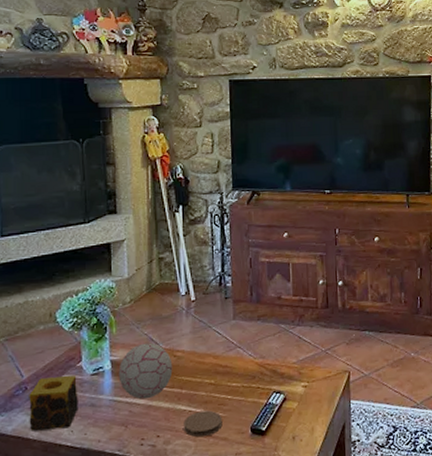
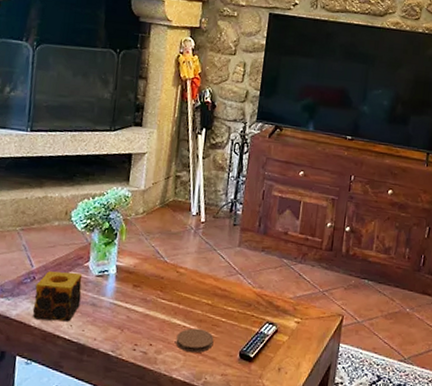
decorative ball: present [118,343,173,399] -> none [121,254,175,308]

